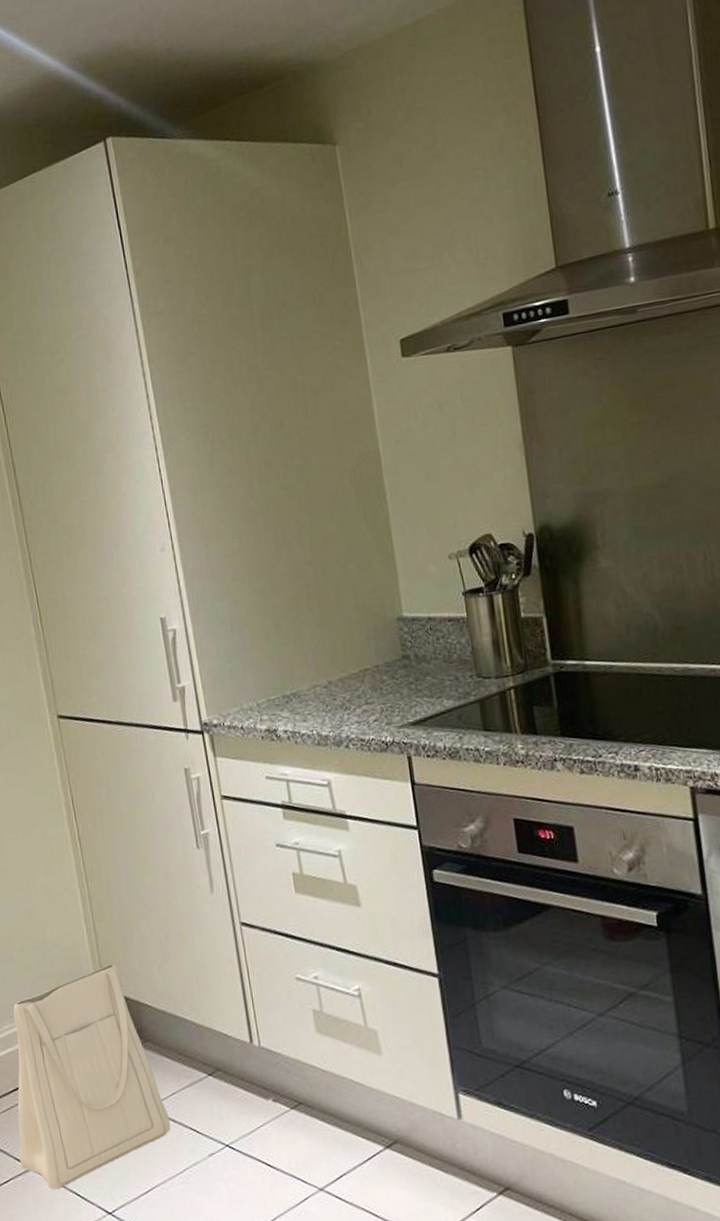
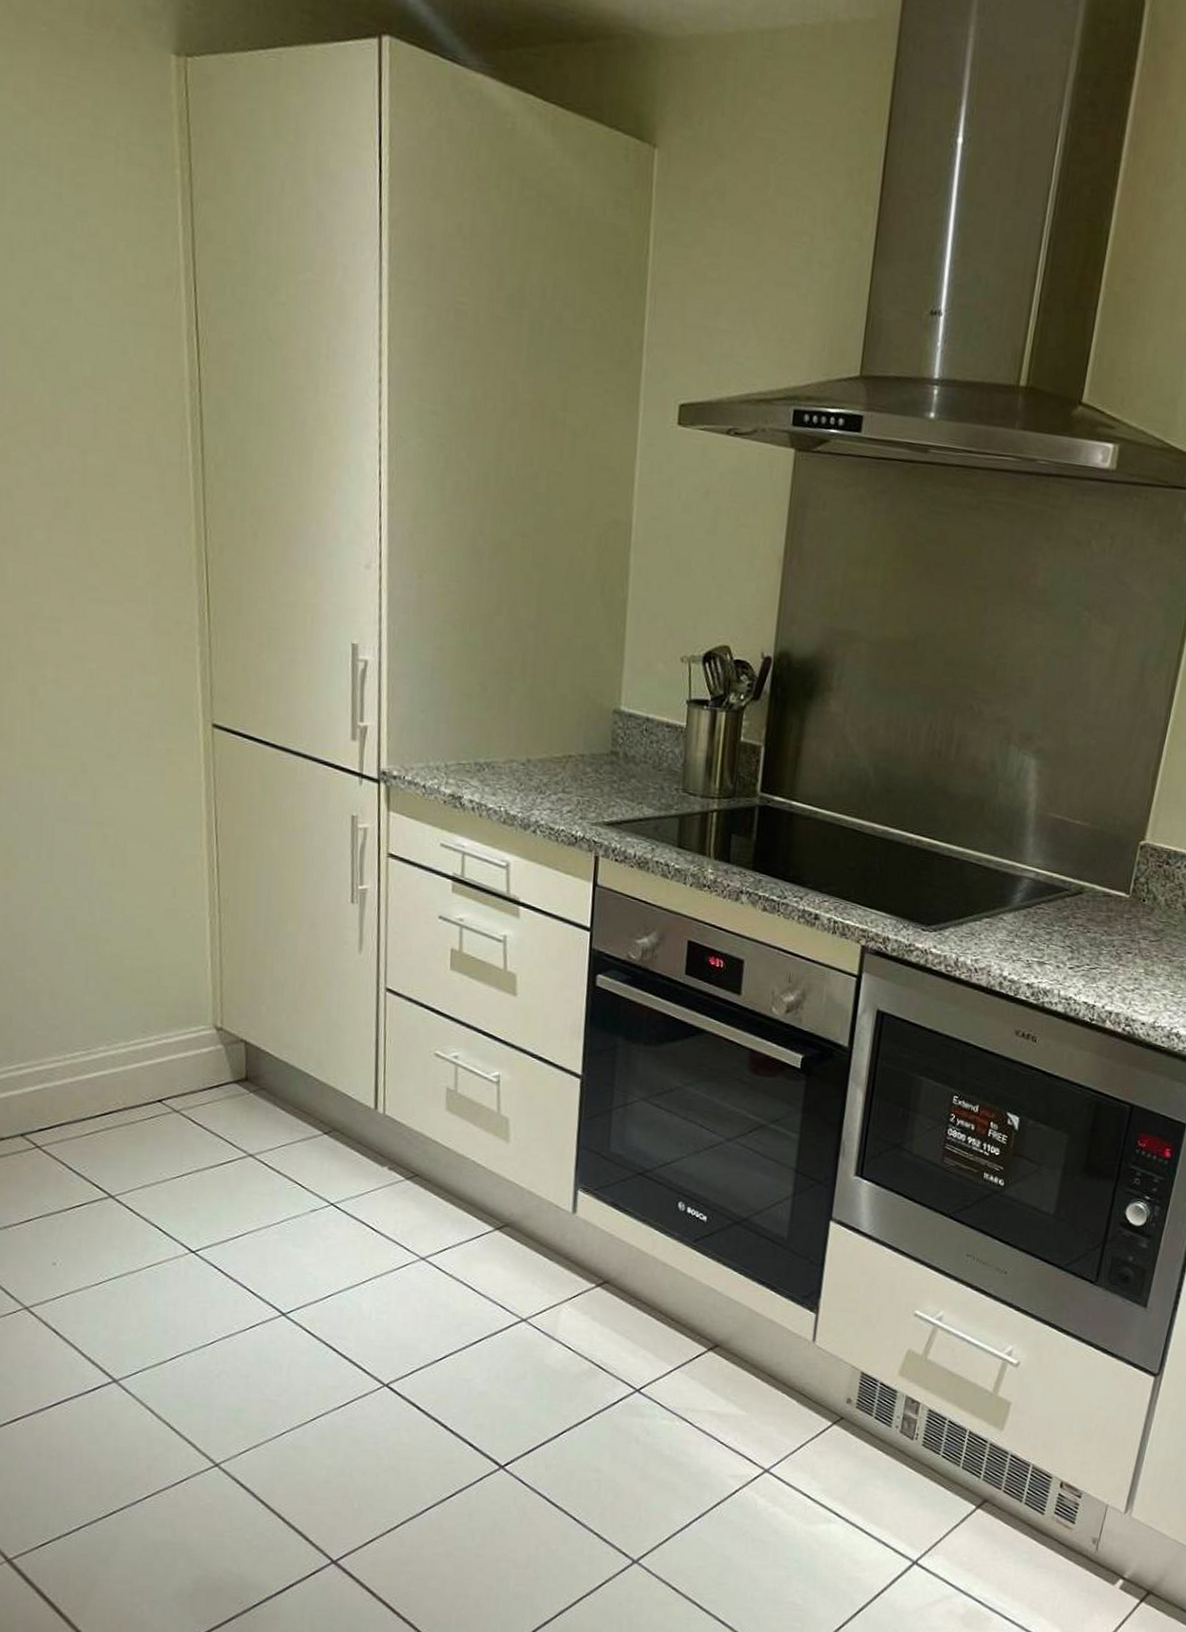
shopping bag: present [13,964,170,1190] -> none [98,1004,274,1221]

